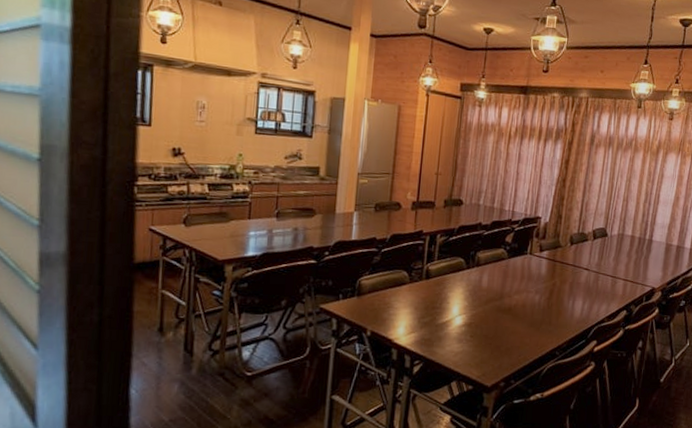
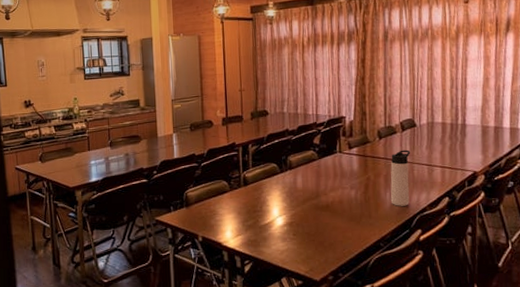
thermos bottle: none [572,258,598,316] -> present [390,149,411,206]

